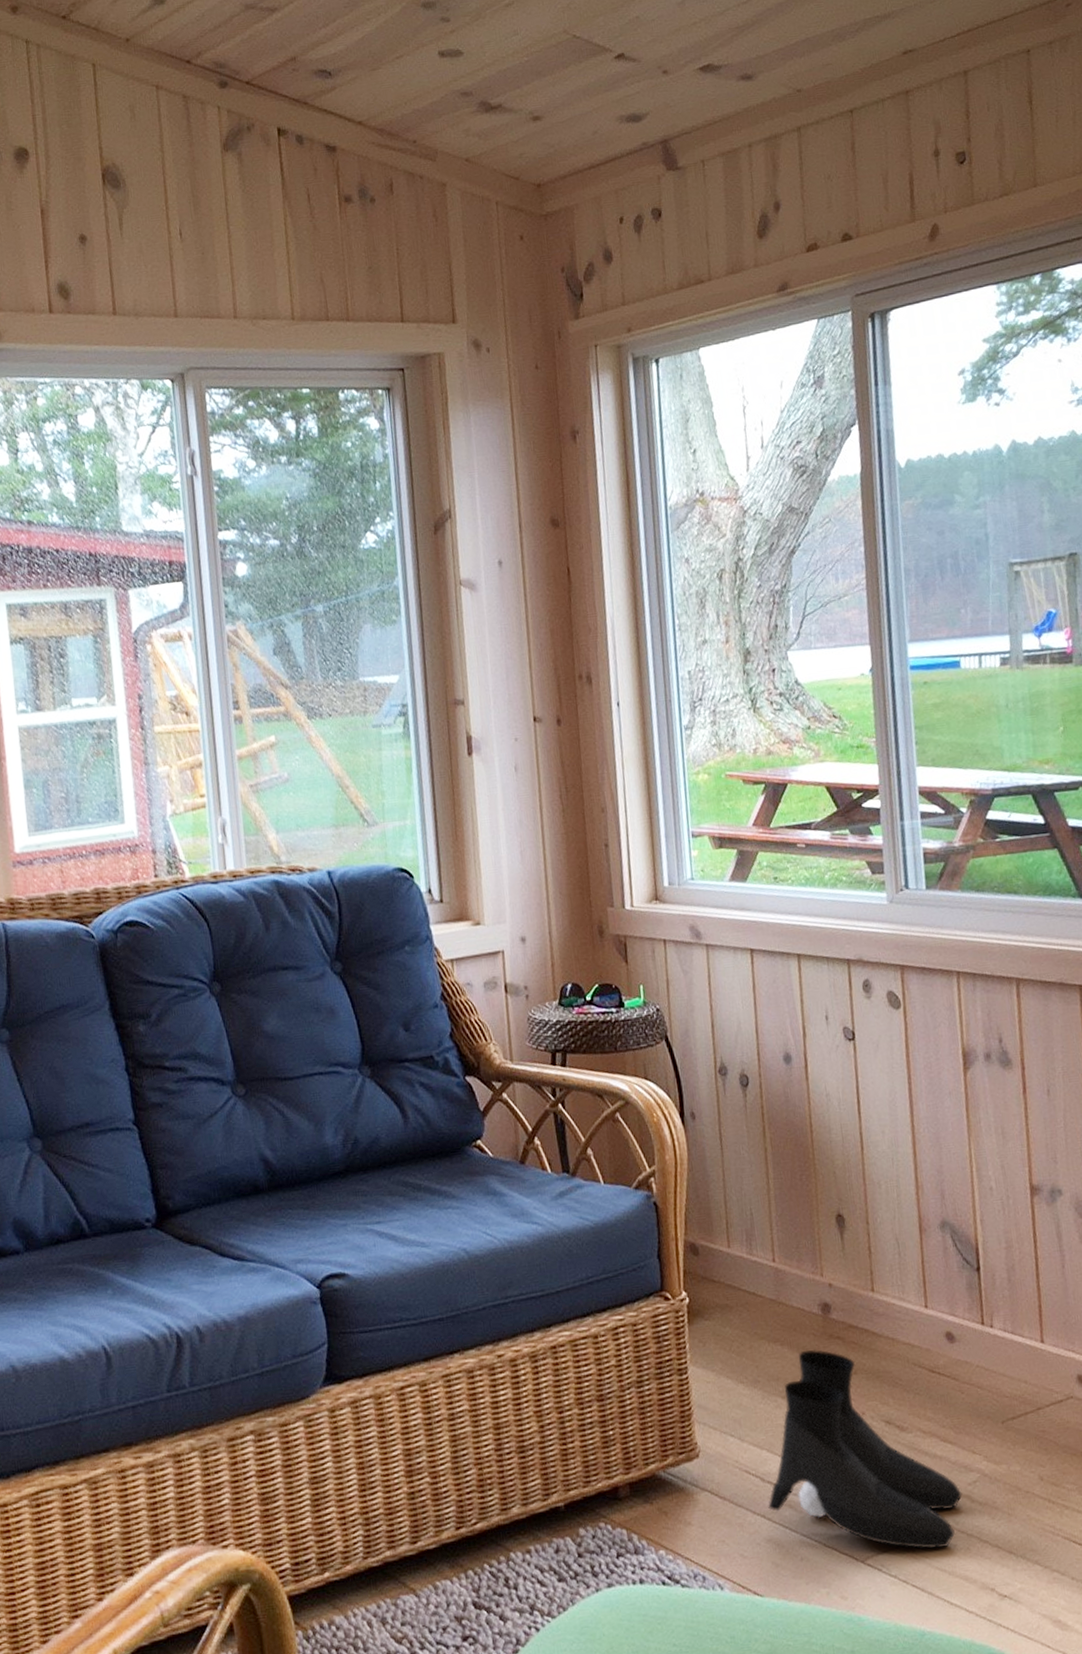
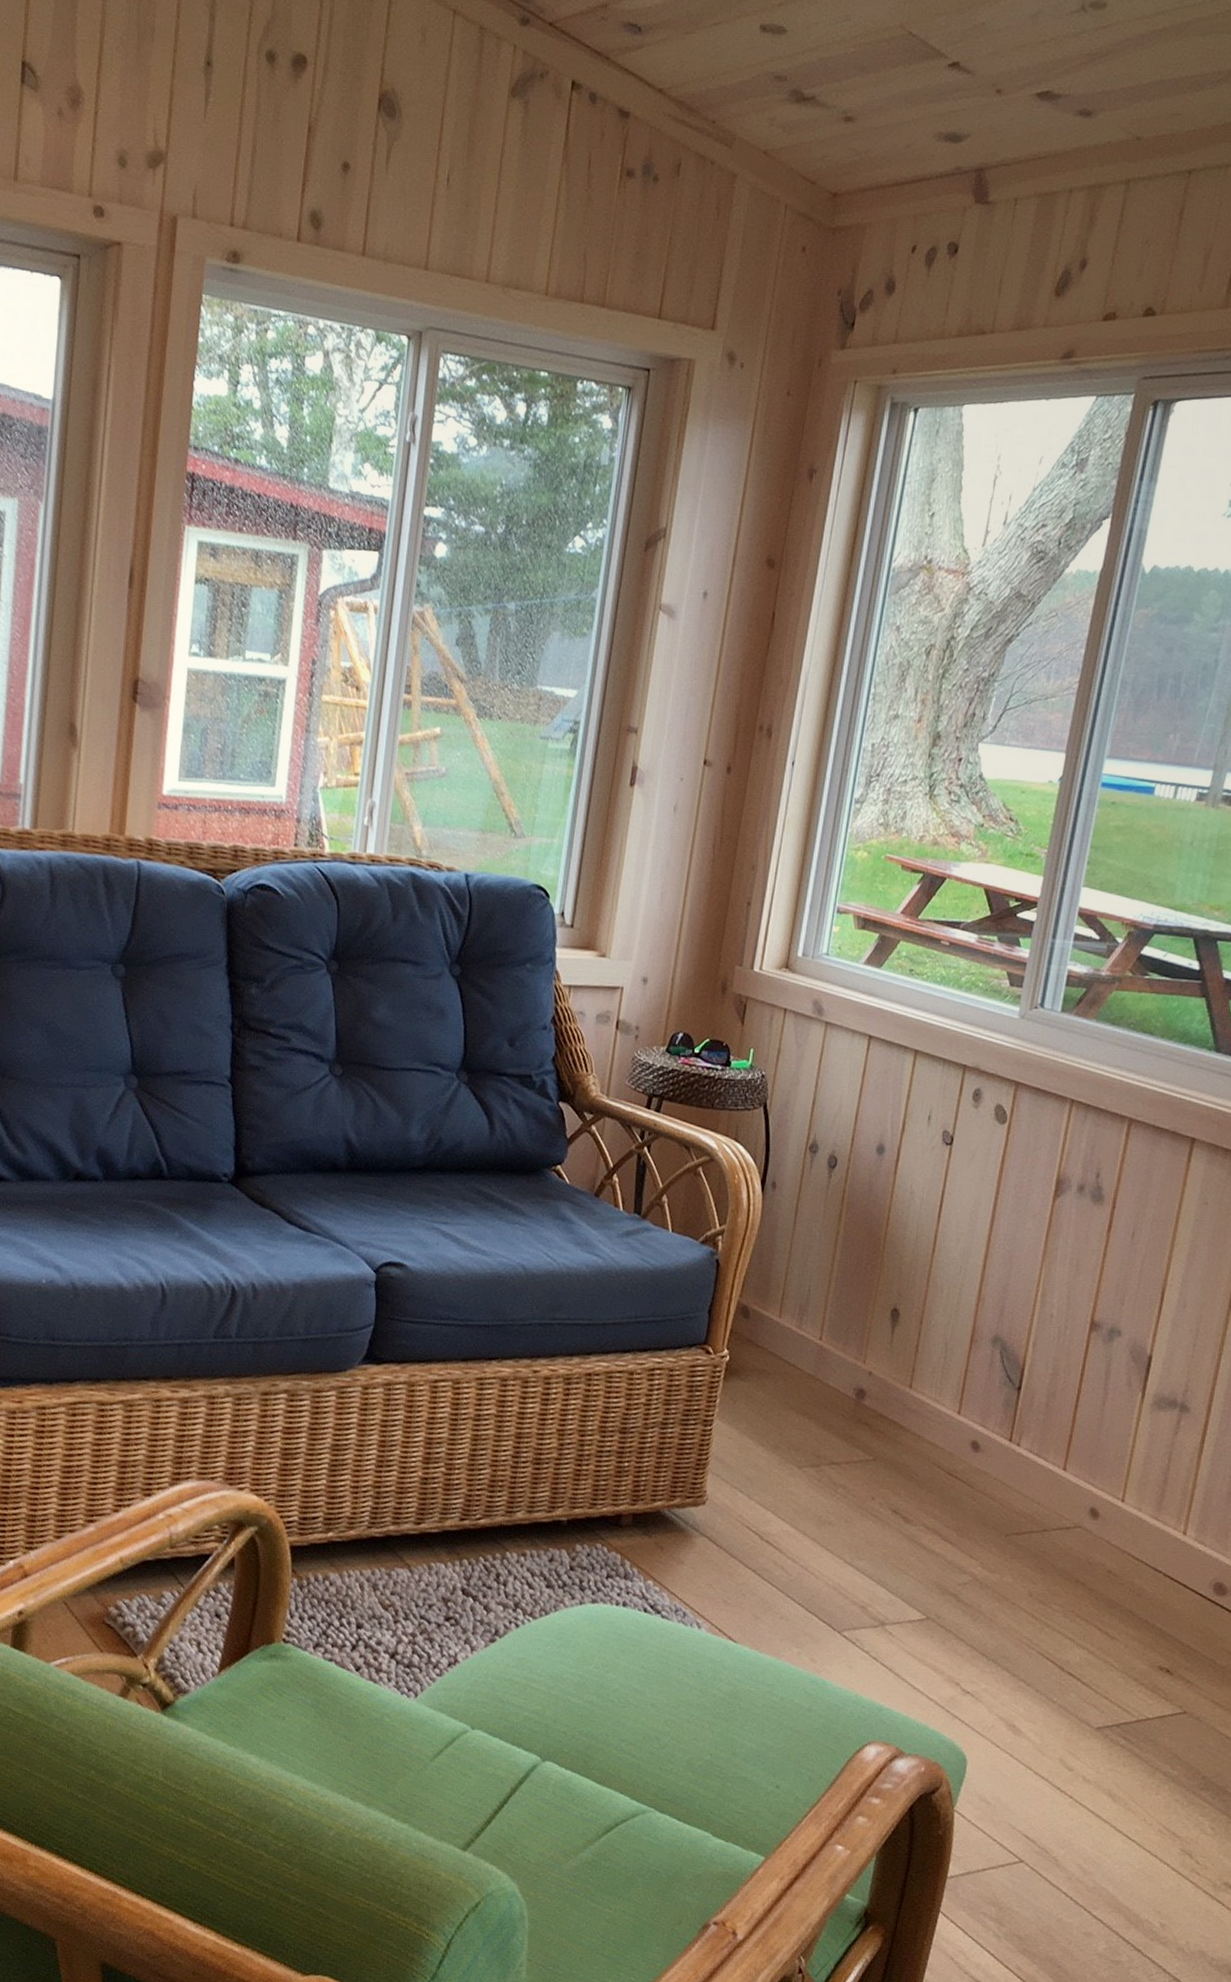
boots: present [768,1350,963,1550] -> none [761,1429,951,1636]

